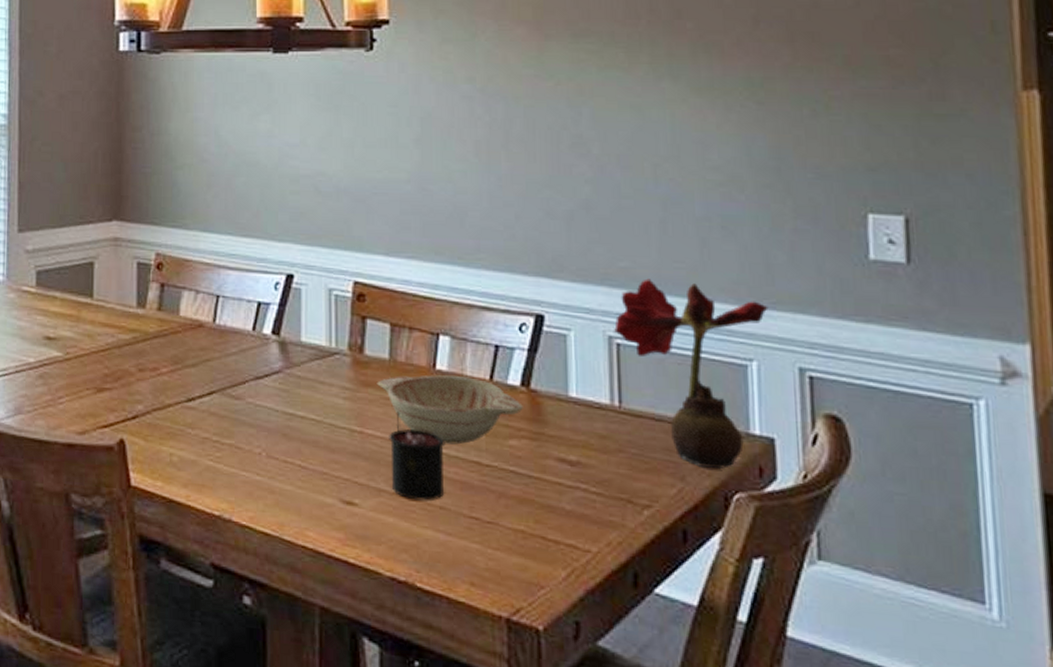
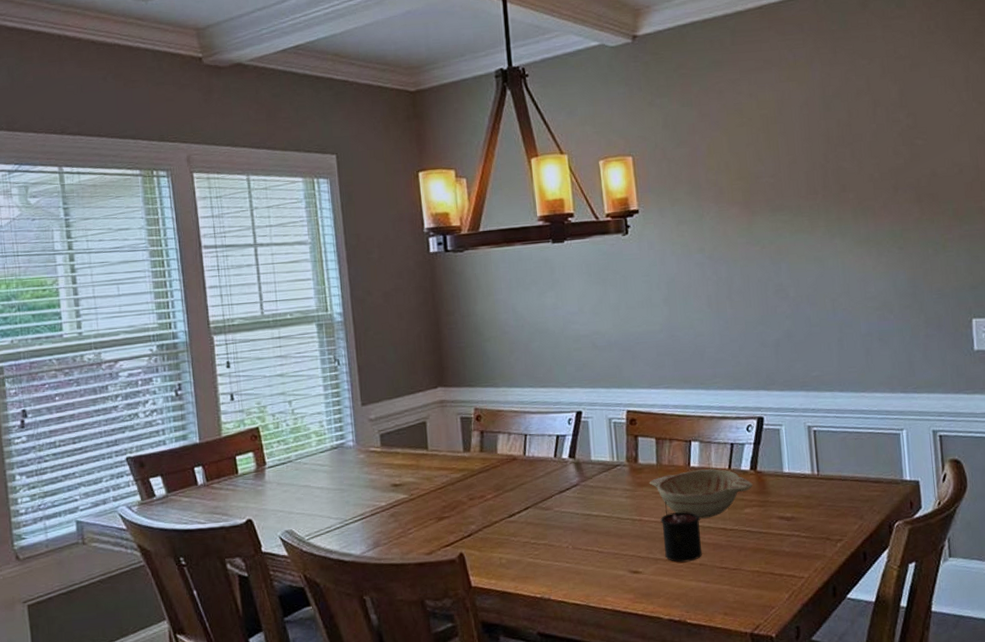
flower: present [613,278,768,469] -> none [811,381,912,508]

